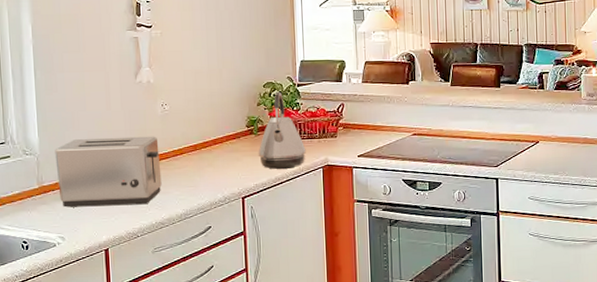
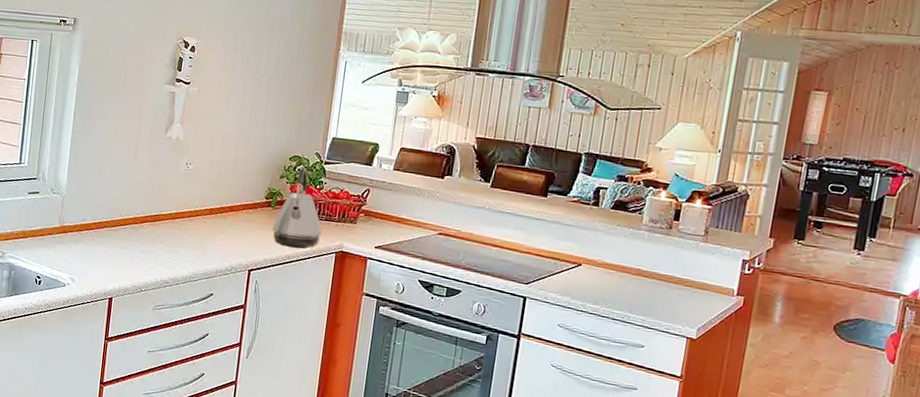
toaster: present [55,136,162,208] -> none [77,185,177,260]

